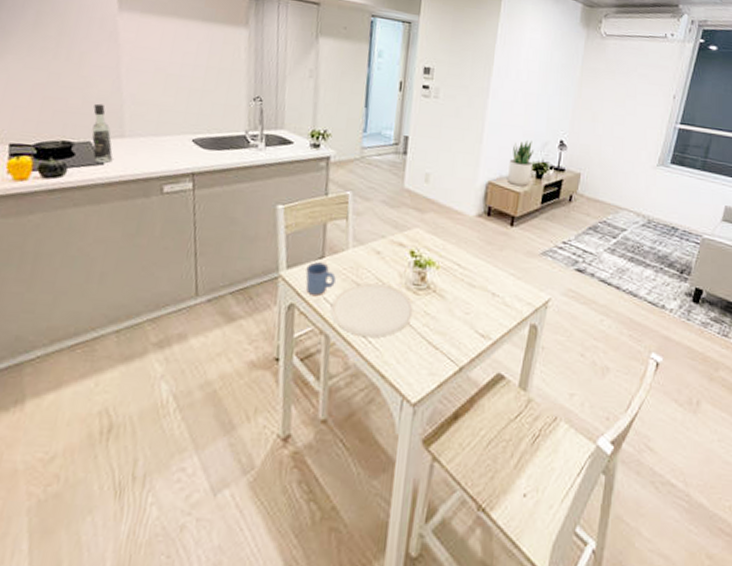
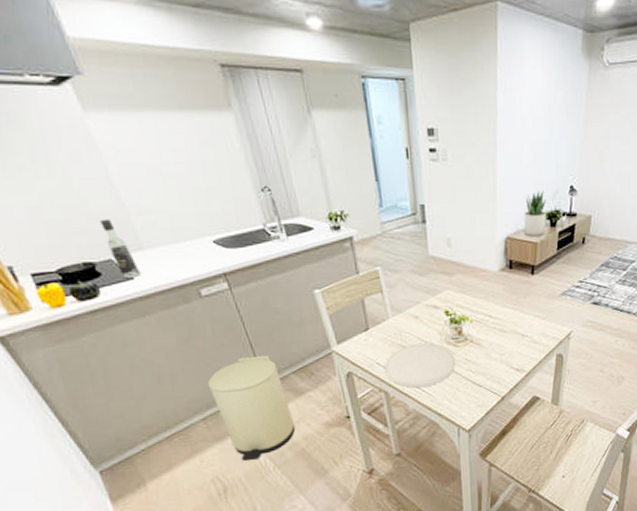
pedal bin: none [135,266,216,394] -> present [207,355,295,461]
mug: present [305,262,336,297] -> none [355,334,383,363]

